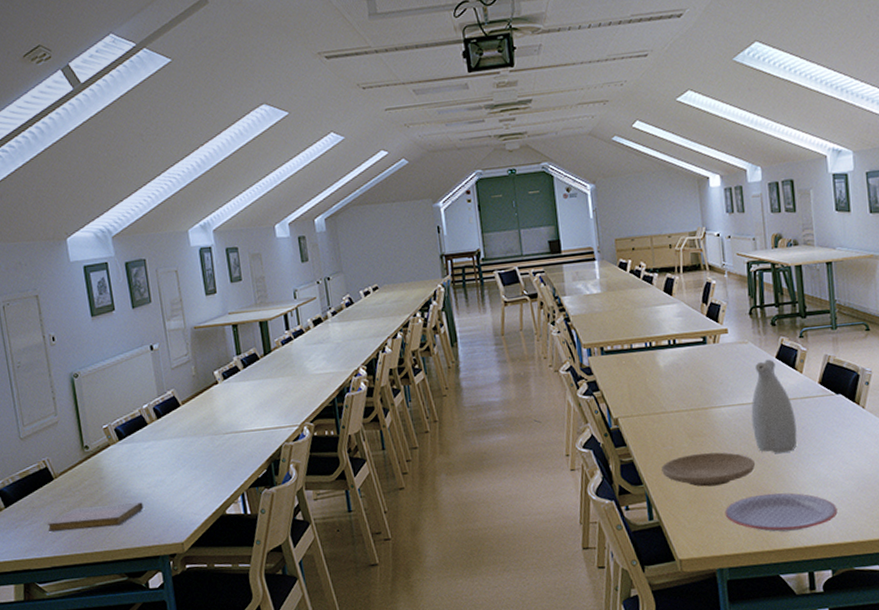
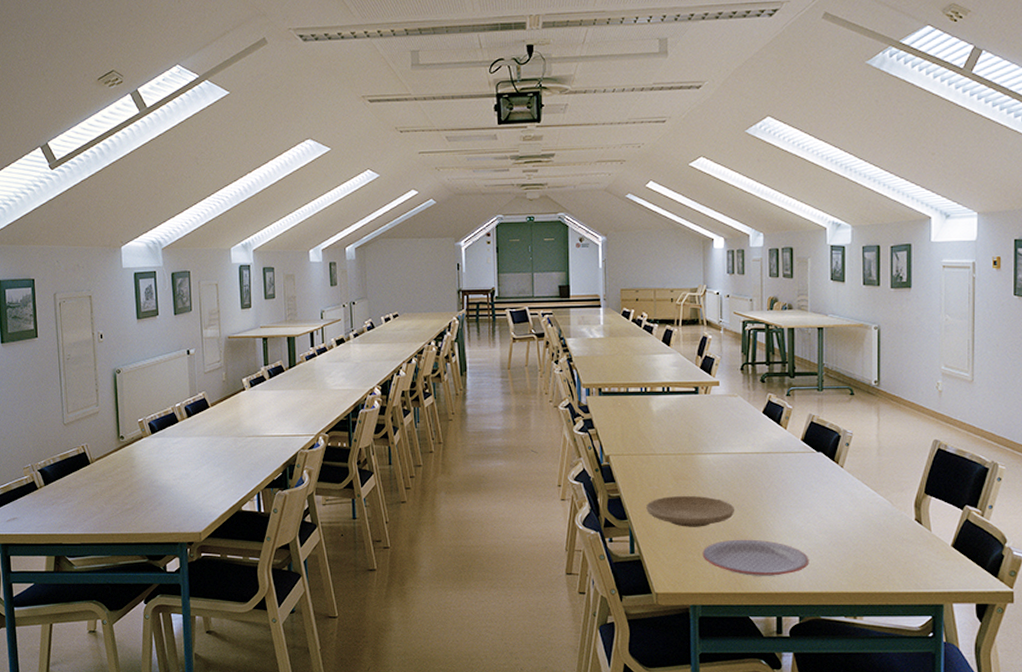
notebook: present [47,502,144,532] -> none [80,491,168,512]
vase: present [751,359,797,453] -> none [735,413,777,502]

